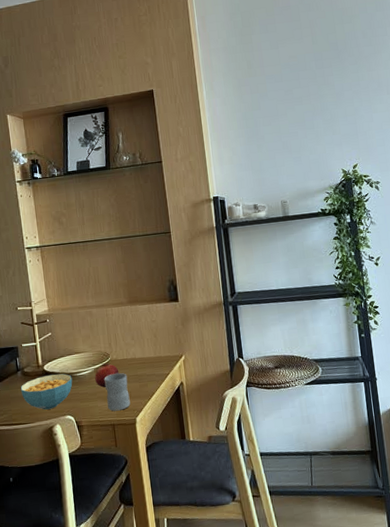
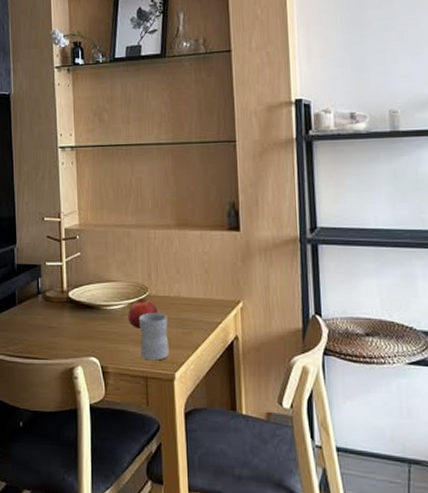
cereal bowl: present [20,373,73,410] -> none [40,303,101,346]

